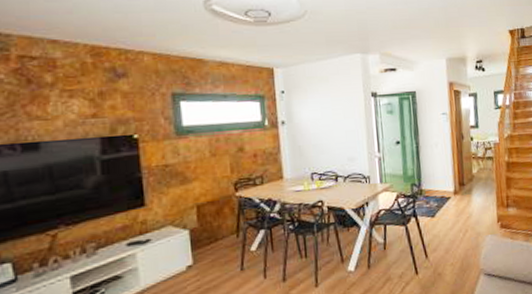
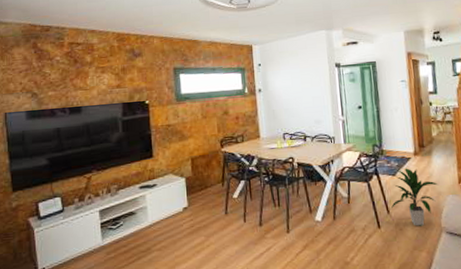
indoor plant: none [429,208,477,270] -> present [390,168,438,227]

